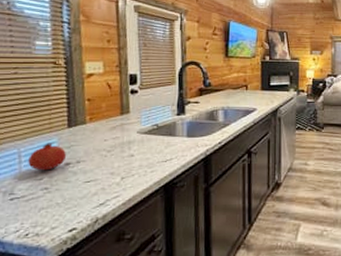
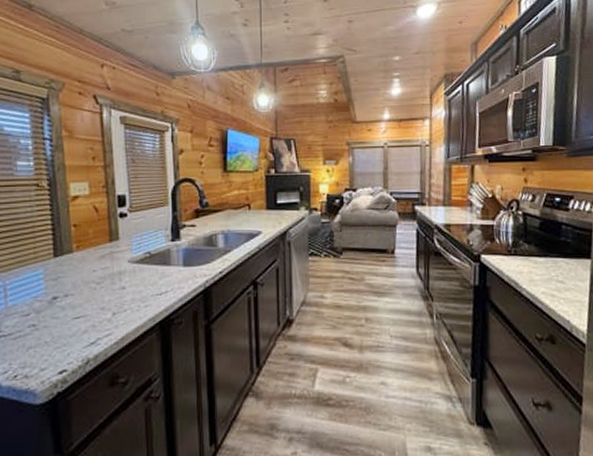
fruit: present [28,143,66,171] -> none [14,274,53,306]

